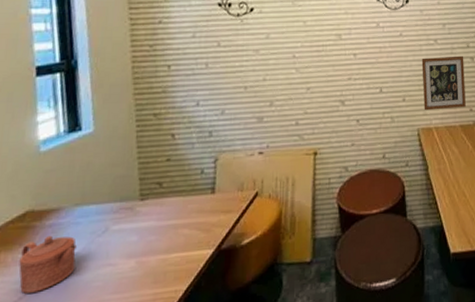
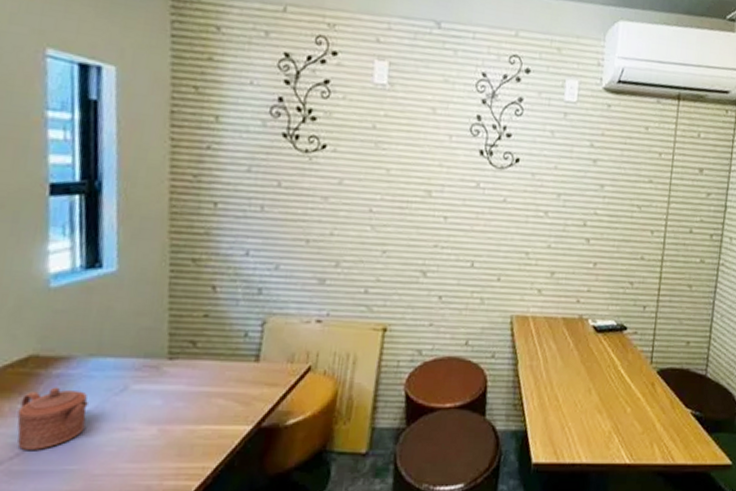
picture frame: present [421,55,466,111] -> none [521,232,578,297]

